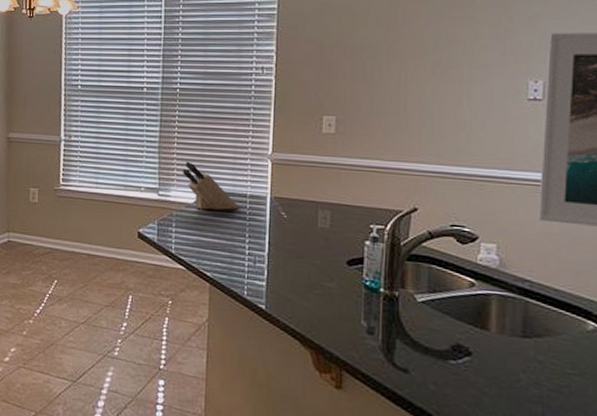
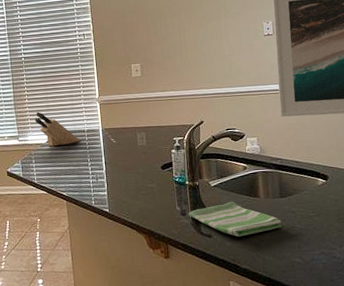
dish towel: none [378,328,520,382] -> present [188,201,282,237]

